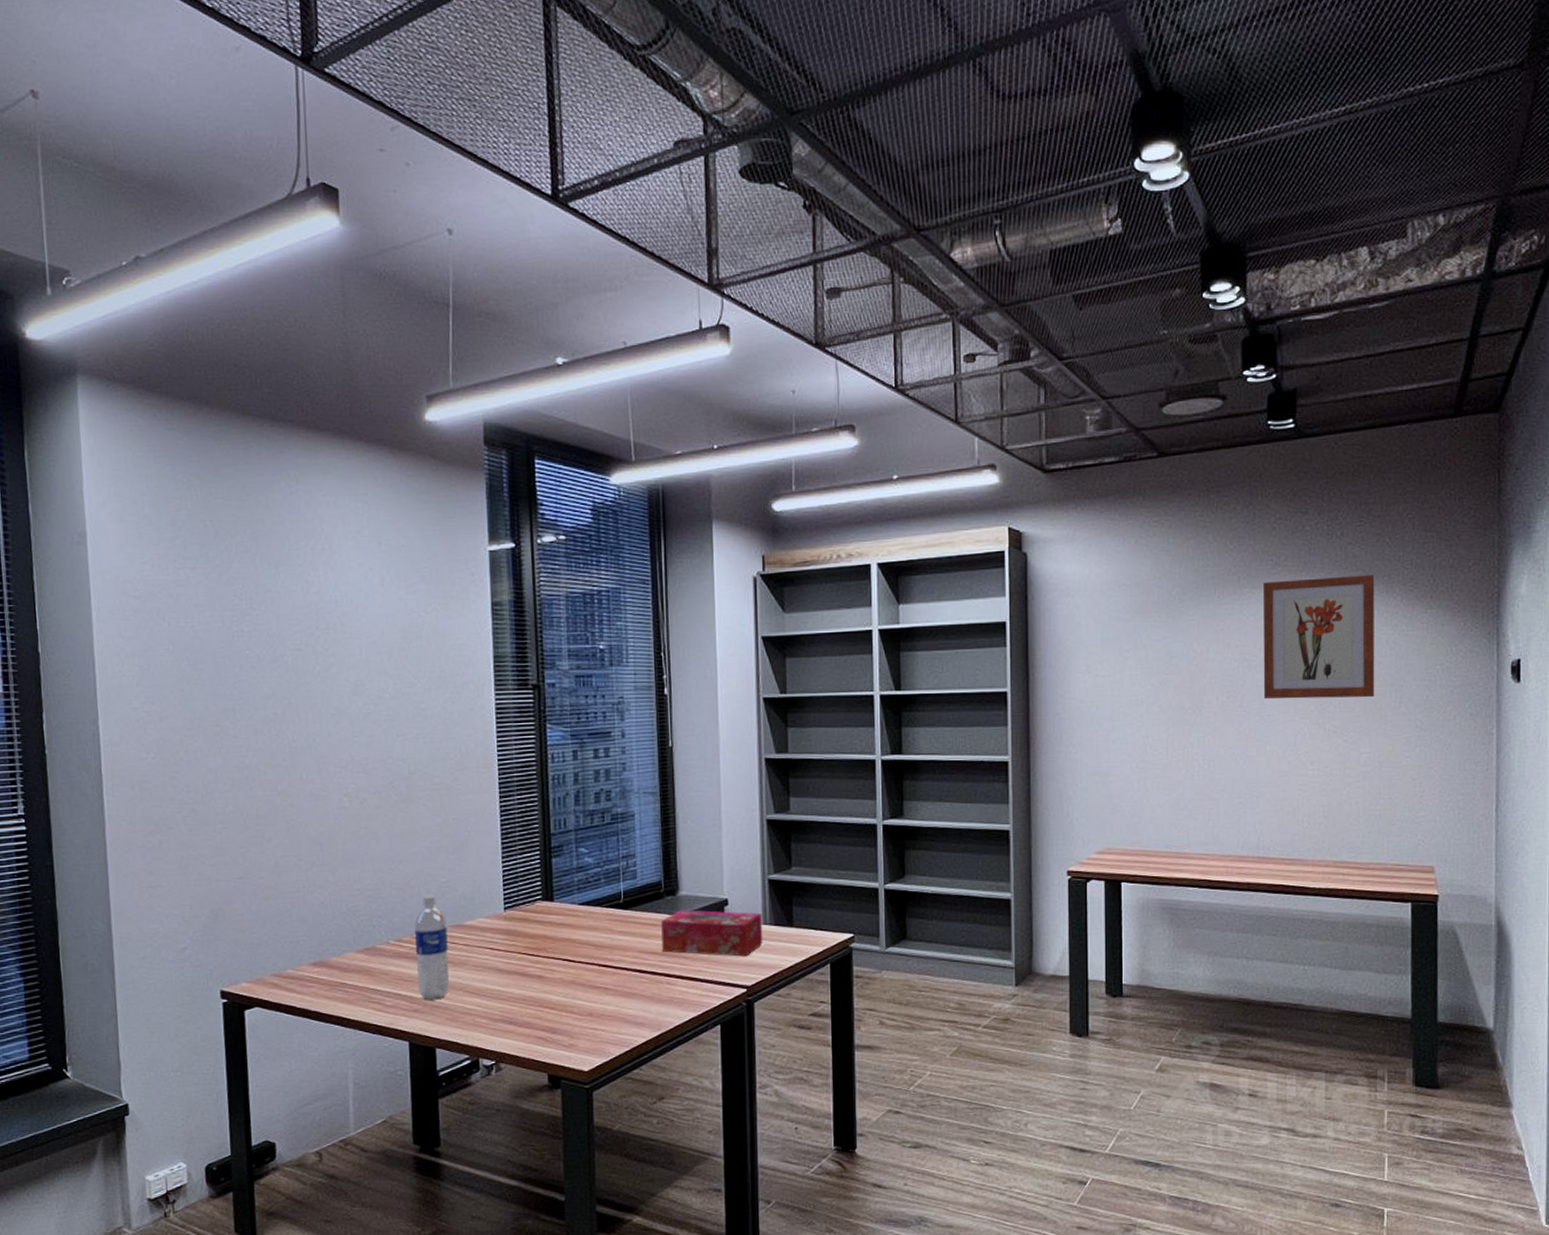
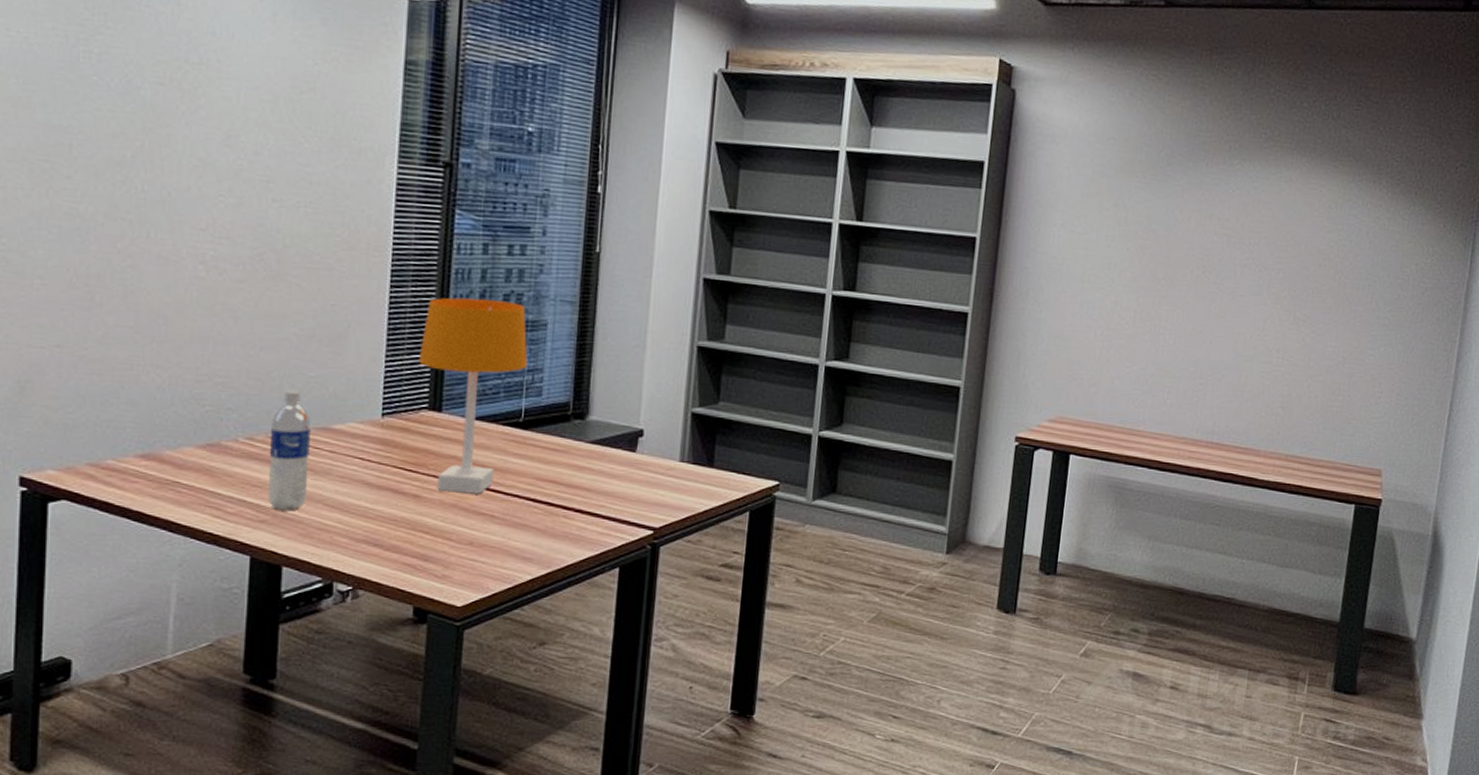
desk lamp: none [529,798,621,971] -> present [418,297,528,494]
tissue box: present [661,910,763,957] -> none [562,436,681,495]
wall art: present [1263,575,1375,699] -> none [1239,155,1365,290]

